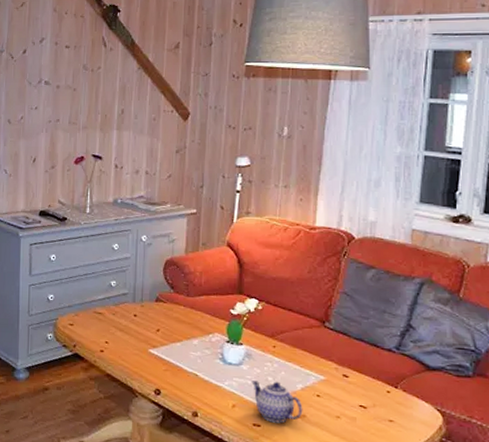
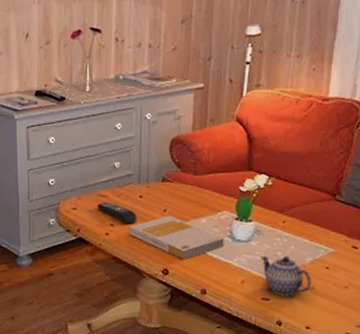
remote control: none [93,319,131,343] -> present [97,202,137,225]
book: none [123,335,215,381] -> present [129,215,224,260]

